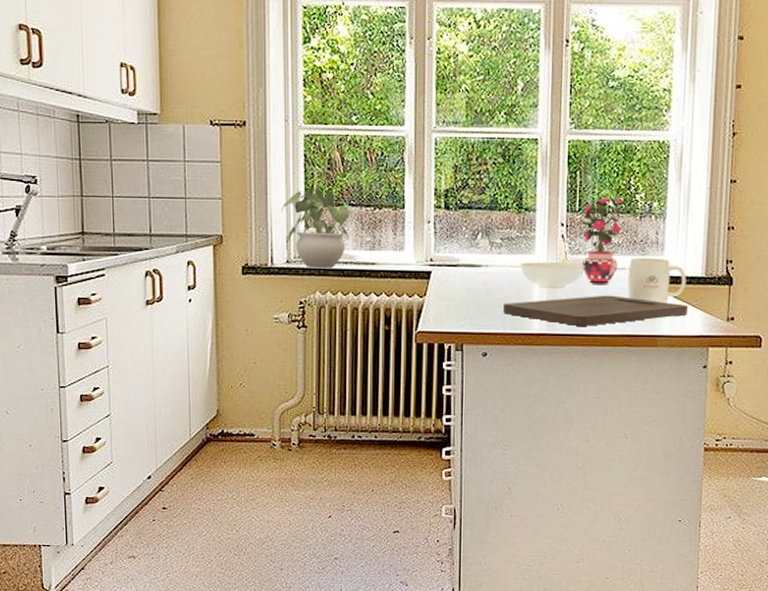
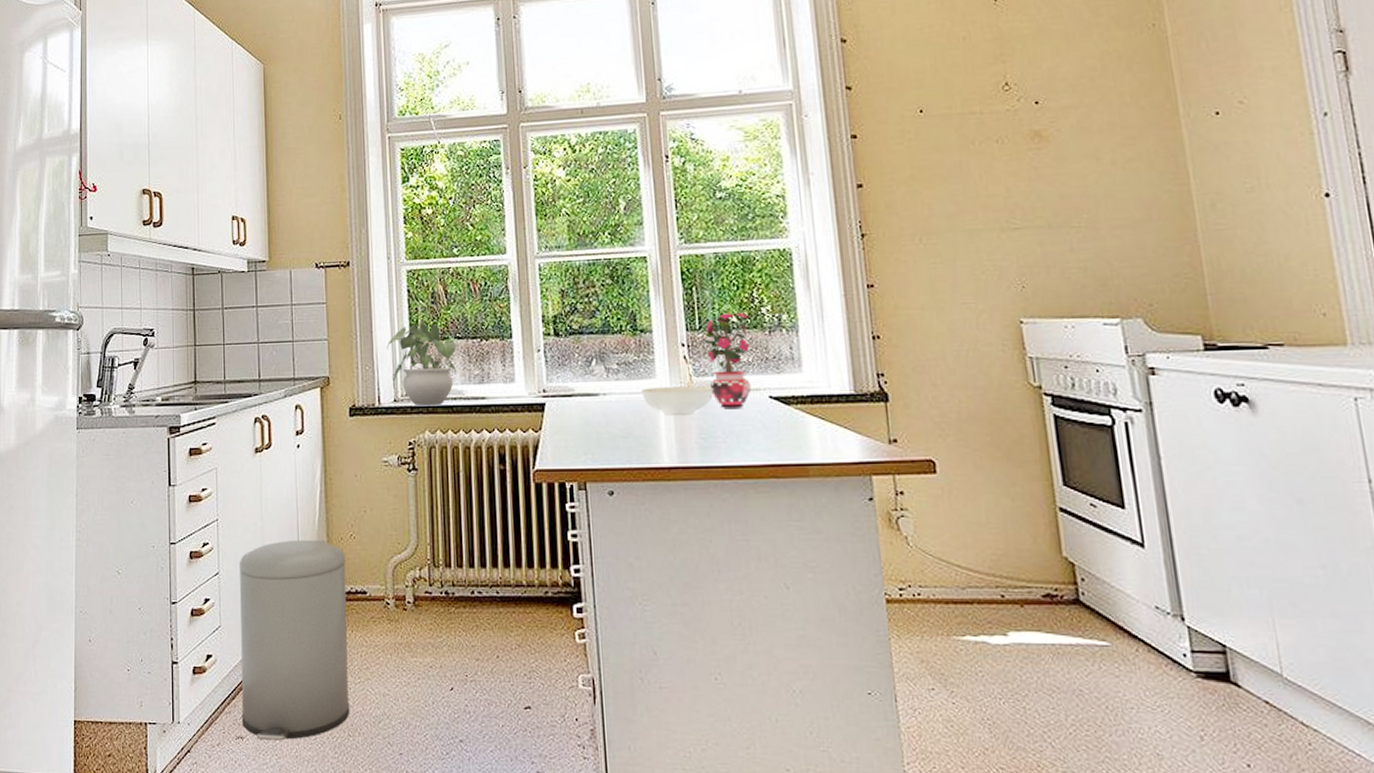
pedal bin: none [130,386,236,559] -> present [238,539,350,741]
cutting board: present [503,295,688,326] -> none [627,419,840,456]
mug: present [627,258,686,303] -> none [763,376,833,426]

